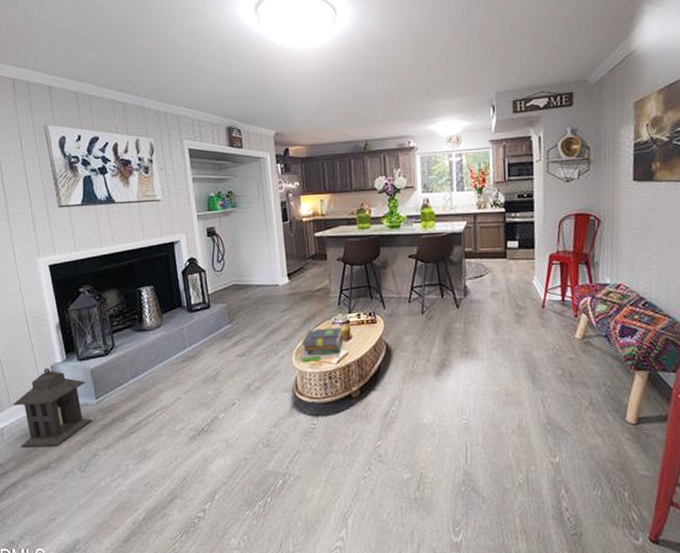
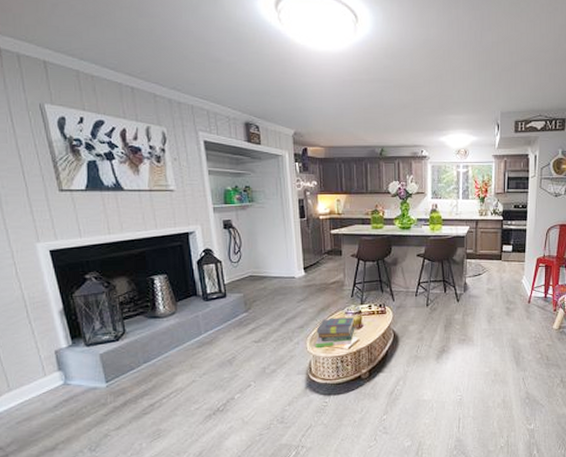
lantern: present [12,368,92,448] -> none [11,353,103,431]

